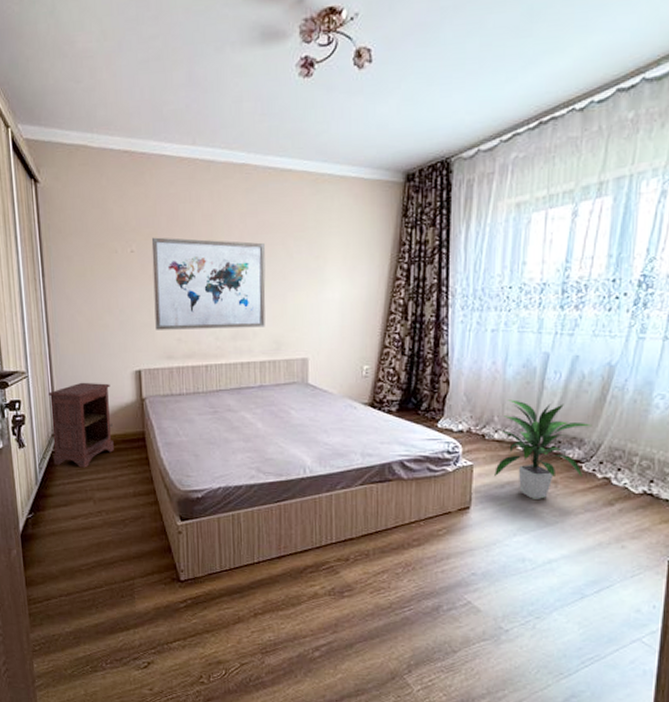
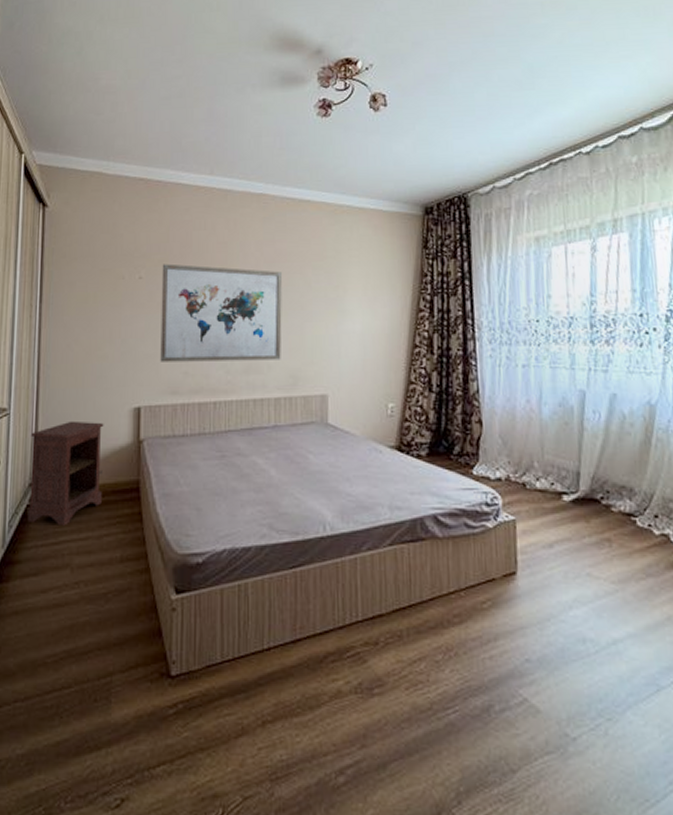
indoor plant: present [494,399,592,499] -> none [540,442,641,562]

